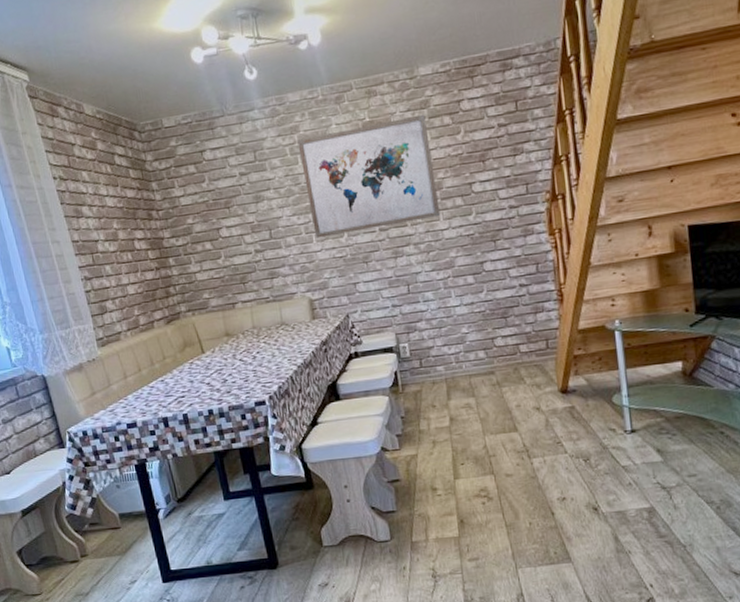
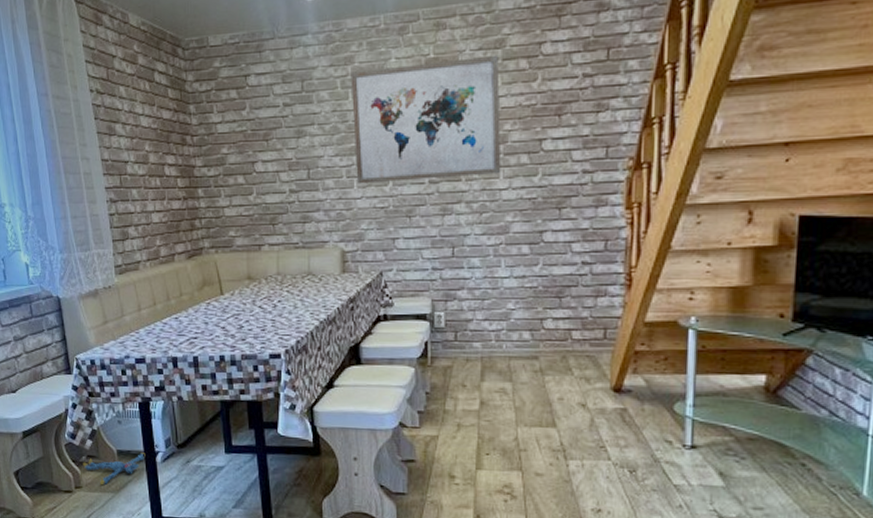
plush toy: none [86,512,148,550] -> present [83,452,146,486]

